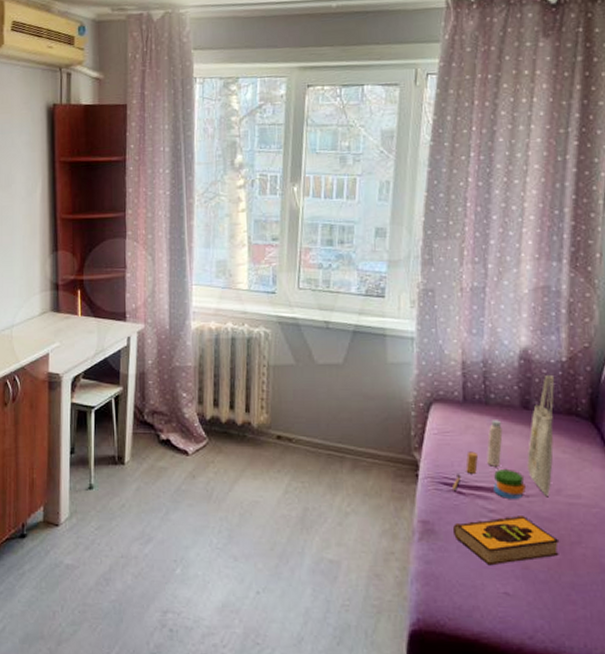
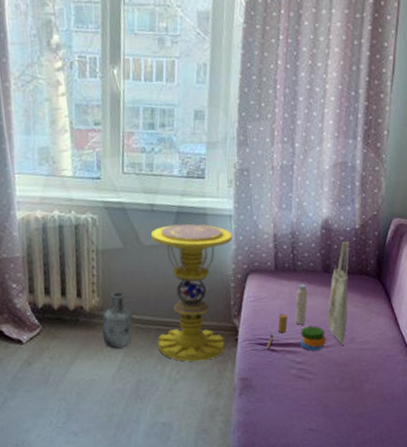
vase: none [269,411,303,471] -> present [102,292,134,349]
side table: none [324,344,415,495] -> present [150,223,233,362]
hardback book: present [452,516,560,566] -> none [267,363,352,409]

